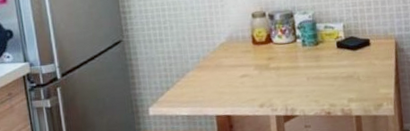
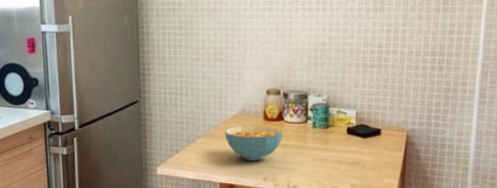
cereal bowl: none [215,50,274,89] -> present [225,125,283,161]

